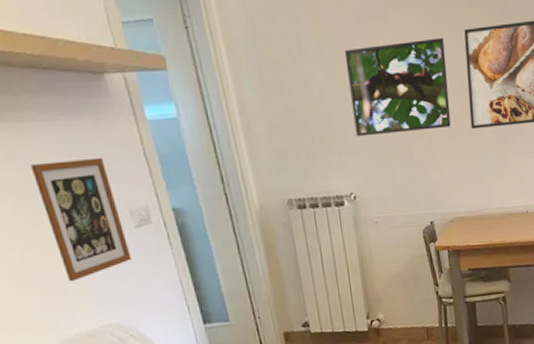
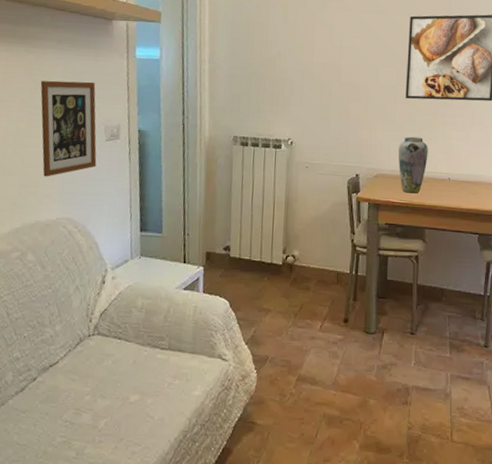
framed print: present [344,38,451,137] -> none [302,20,391,95]
vase: none [471,170,503,234] -> present [399,136,428,194]

